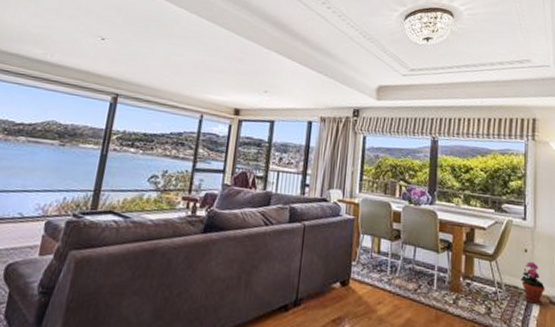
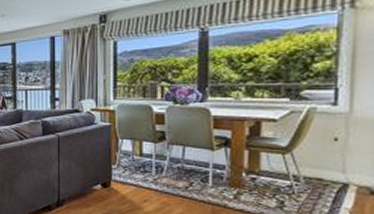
potted plant: present [520,261,545,306] -> none [326,150,364,197]

